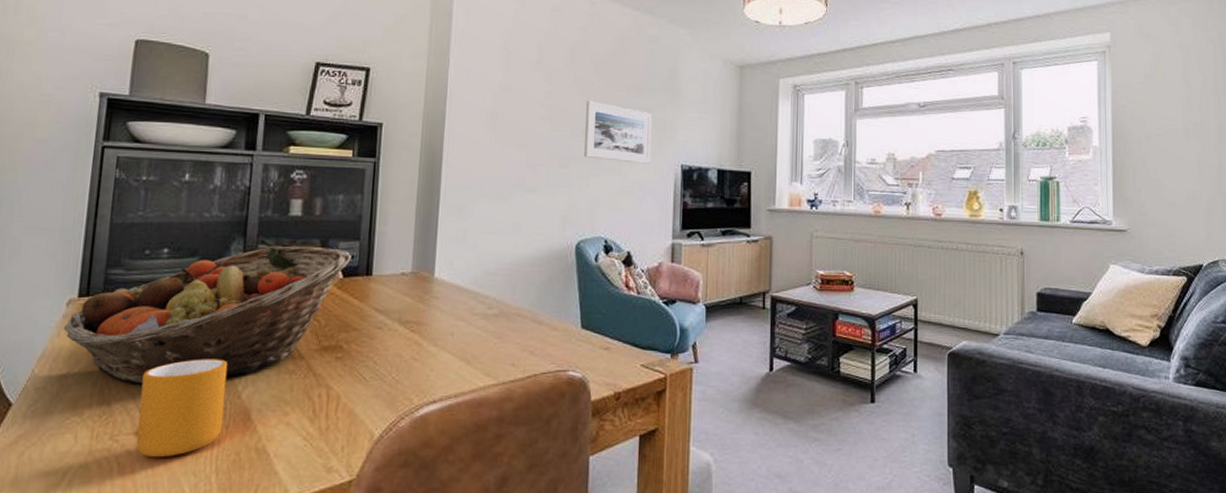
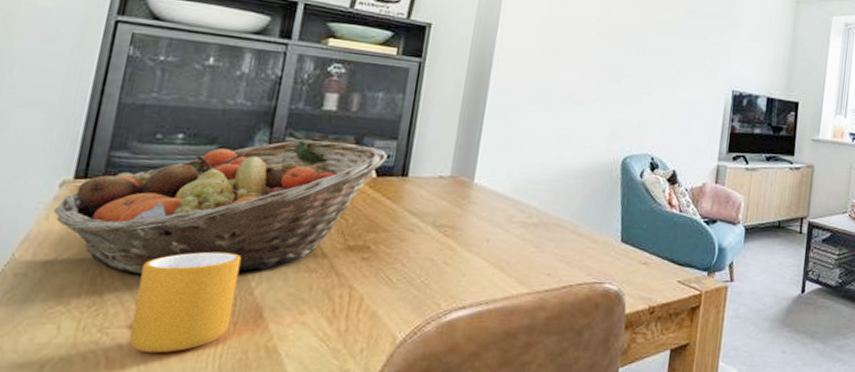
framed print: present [584,100,652,164] -> none [637,20,708,87]

